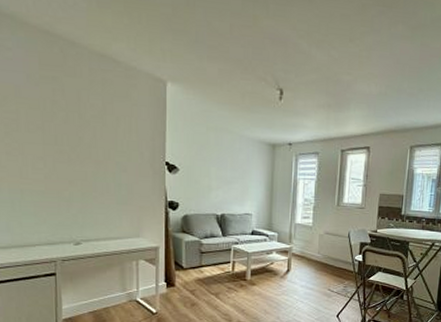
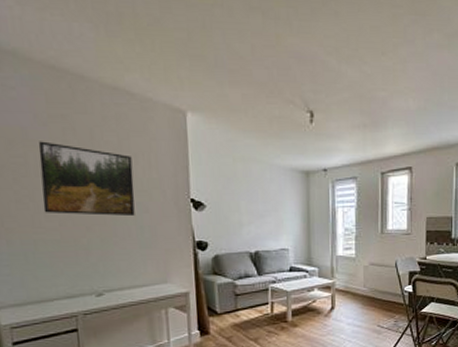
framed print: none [29,99,115,175] -> present [38,141,135,217]

